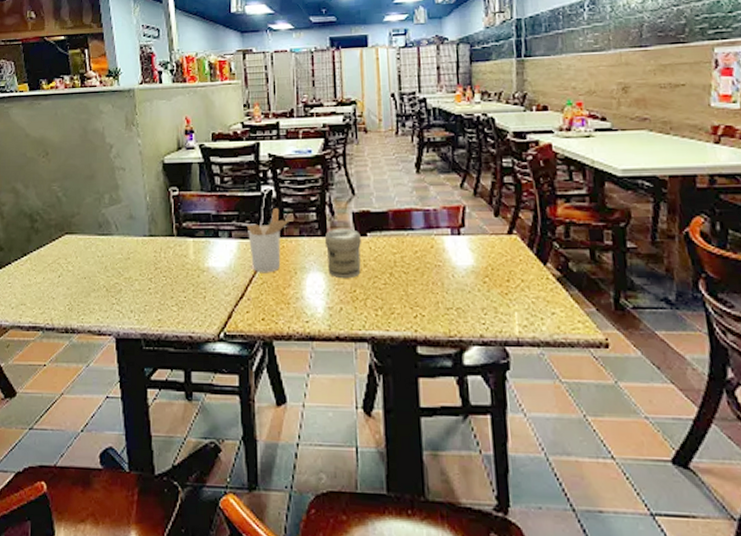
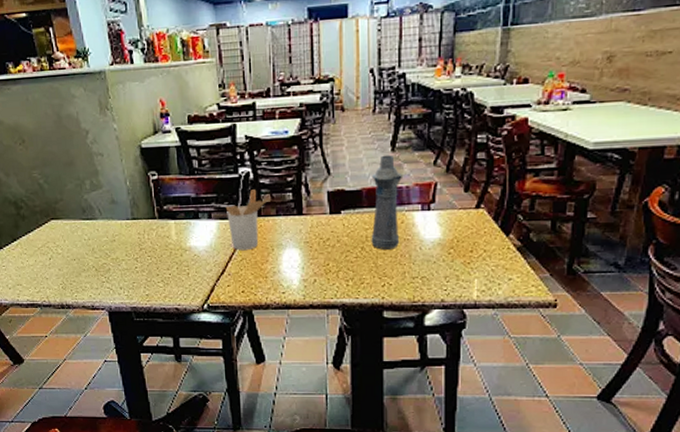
jar: present [324,228,361,279] -> none [300,206,335,254]
bottle: none [397,176,431,276] -> present [371,155,402,250]

